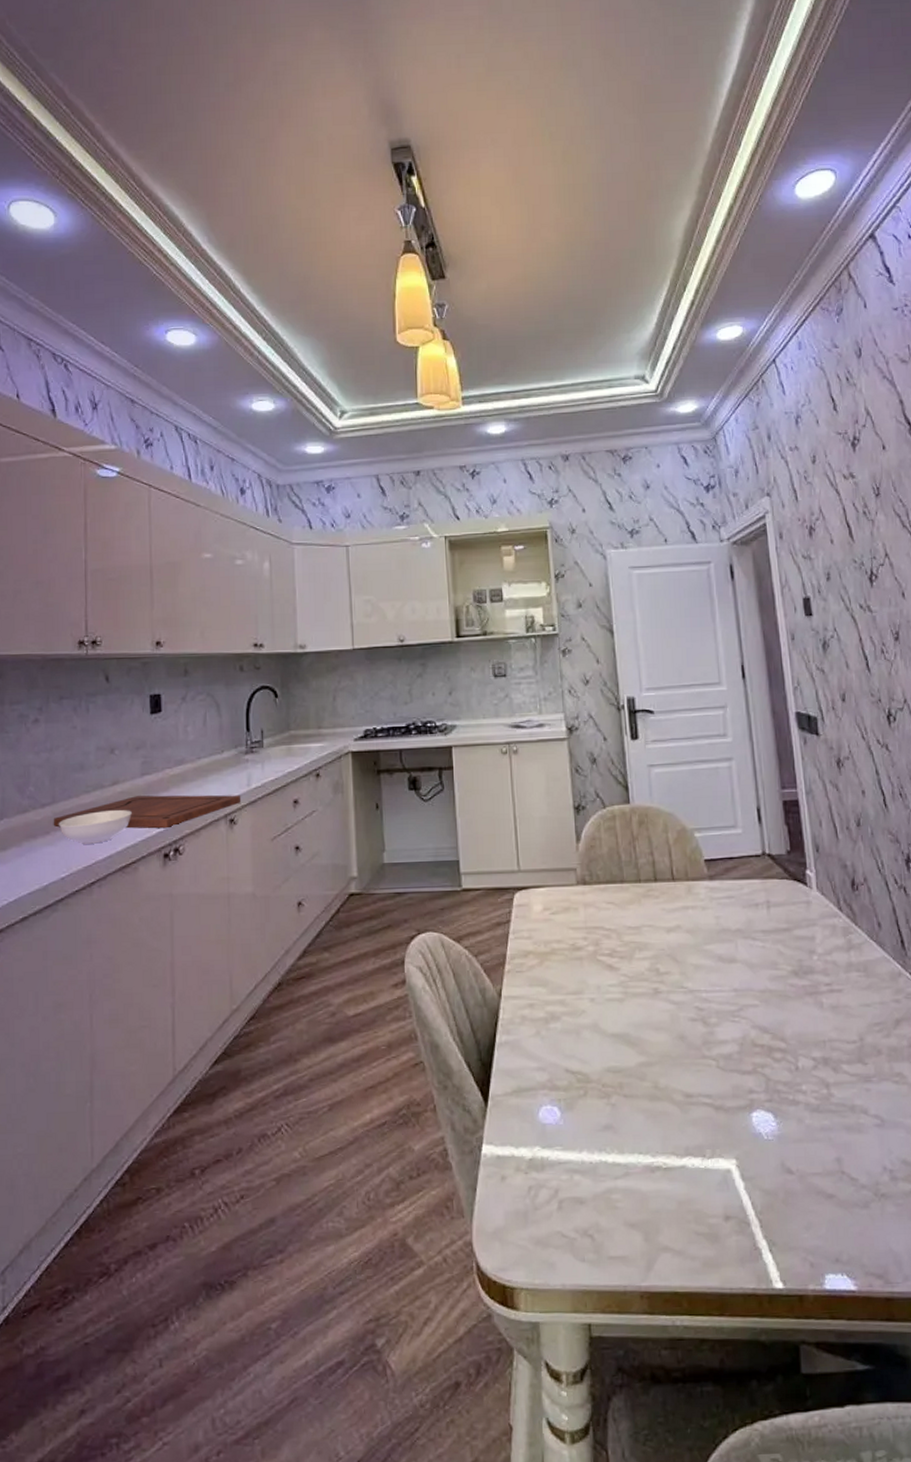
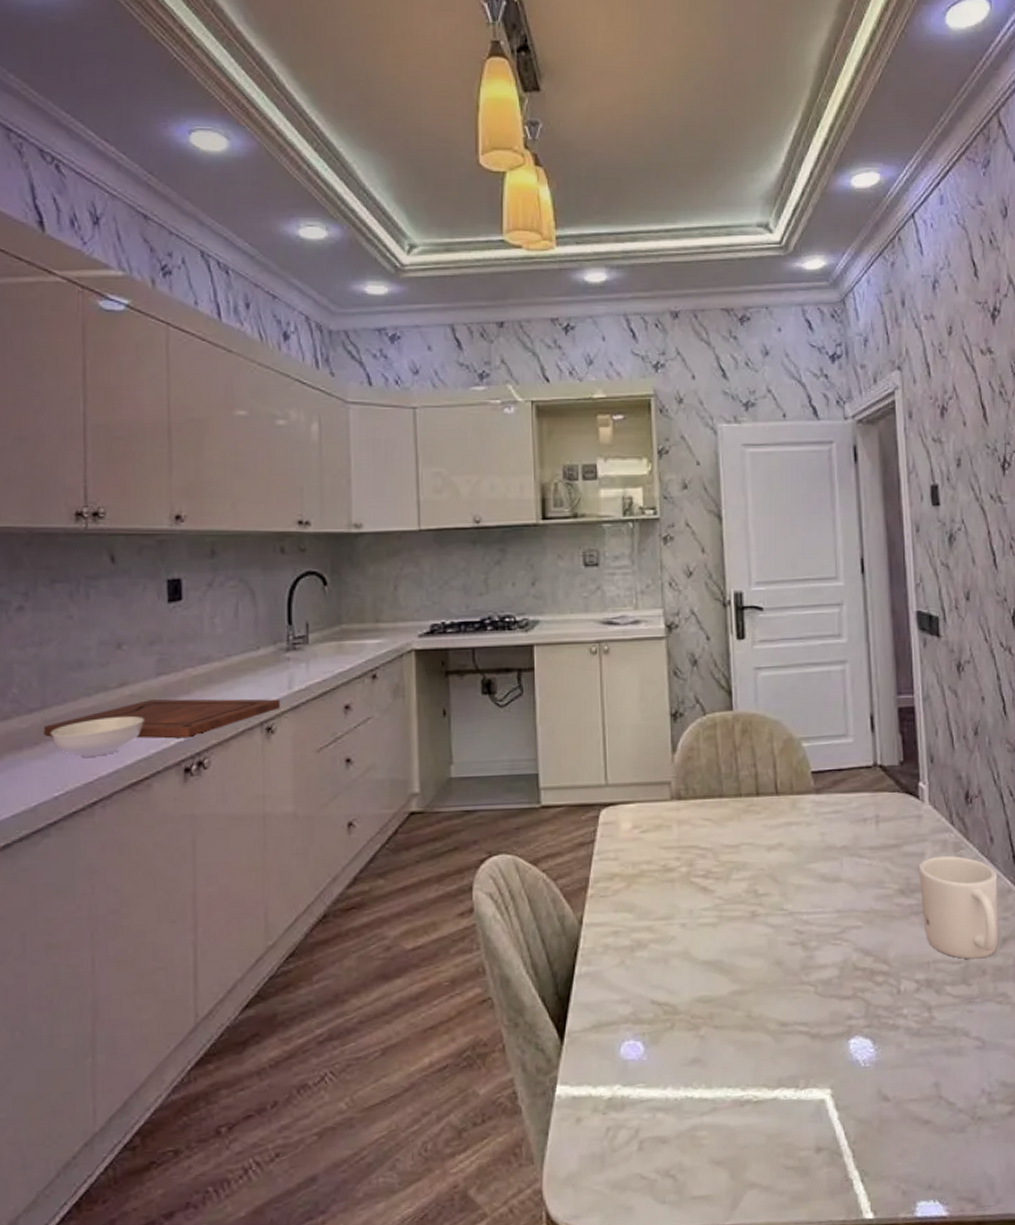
mug: none [809,939,892,1039] -> present [918,855,999,960]

